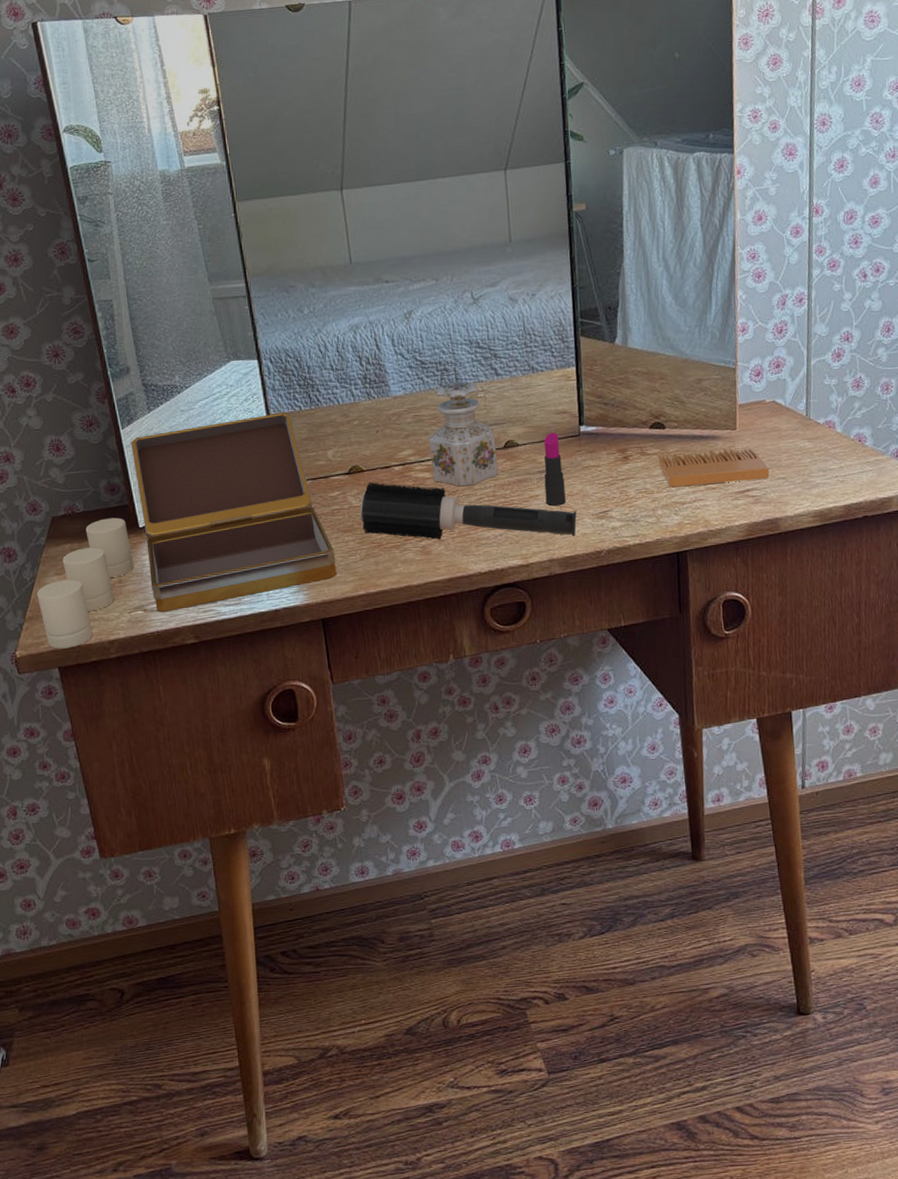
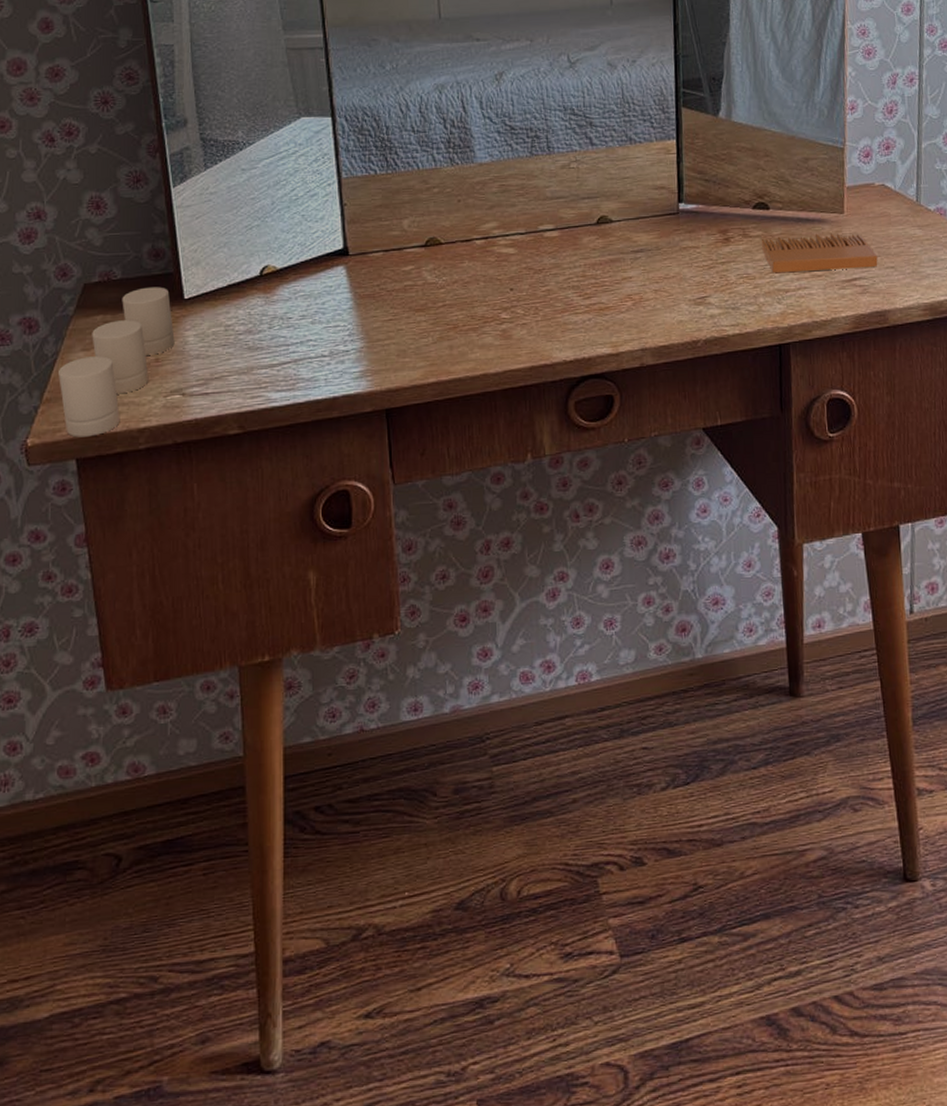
jewelry box: present [131,412,337,612] -> none [182,175,406,397]
hairbrush: present [360,482,577,540] -> none [435,256,673,324]
perfume bottle: present [428,381,499,487] -> none [515,149,589,265]
lipstick: present [544,432,566,507] -> none [638,209,661,290]

